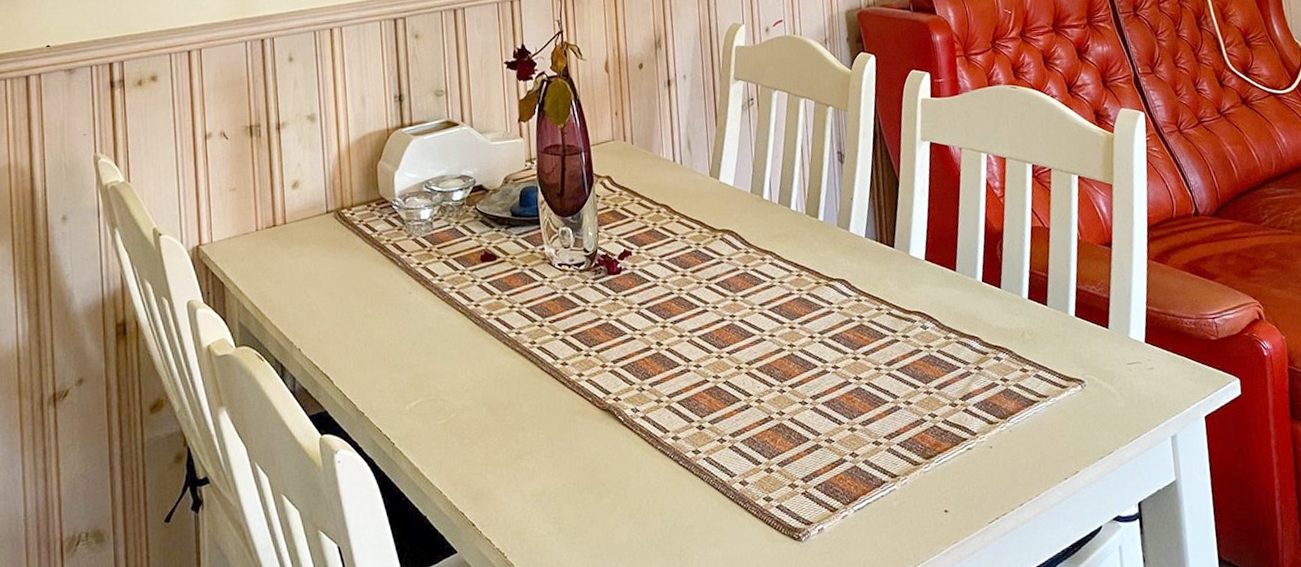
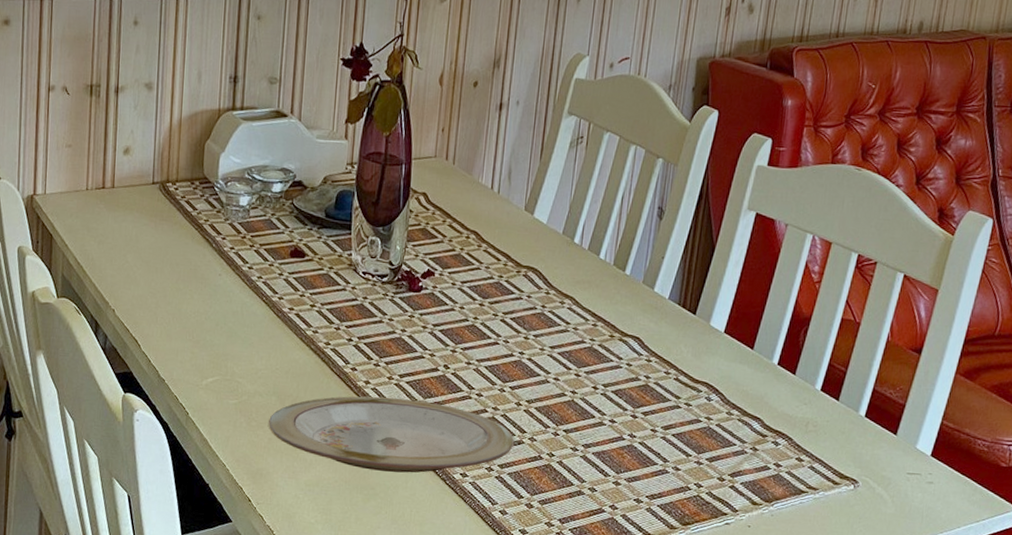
plate: none [481,382,742,466] -> present [267,396,515,473]

